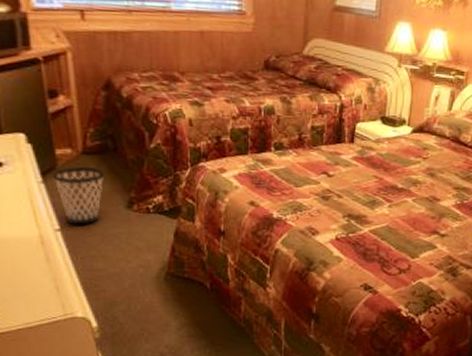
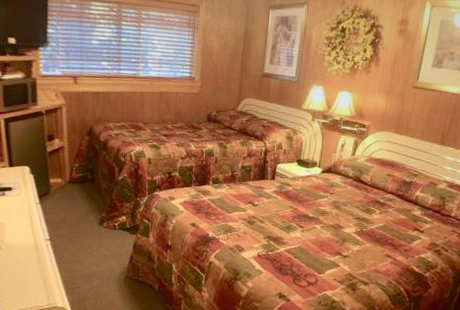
wastebasket: present [53,167,105,225] -> none [47,192,84,237]

